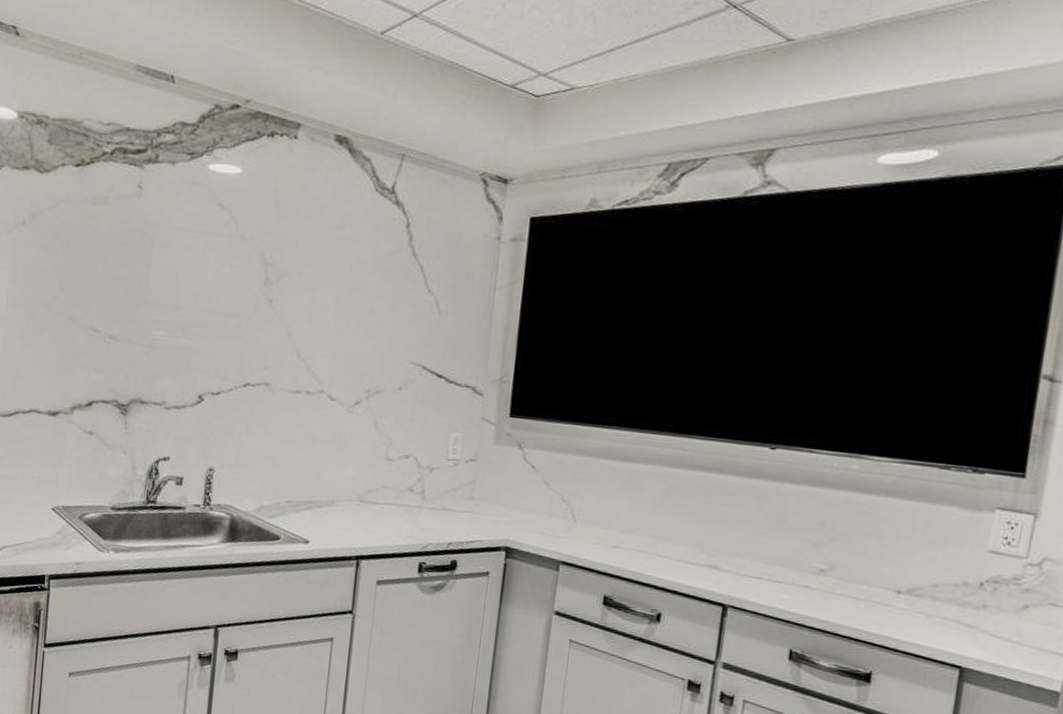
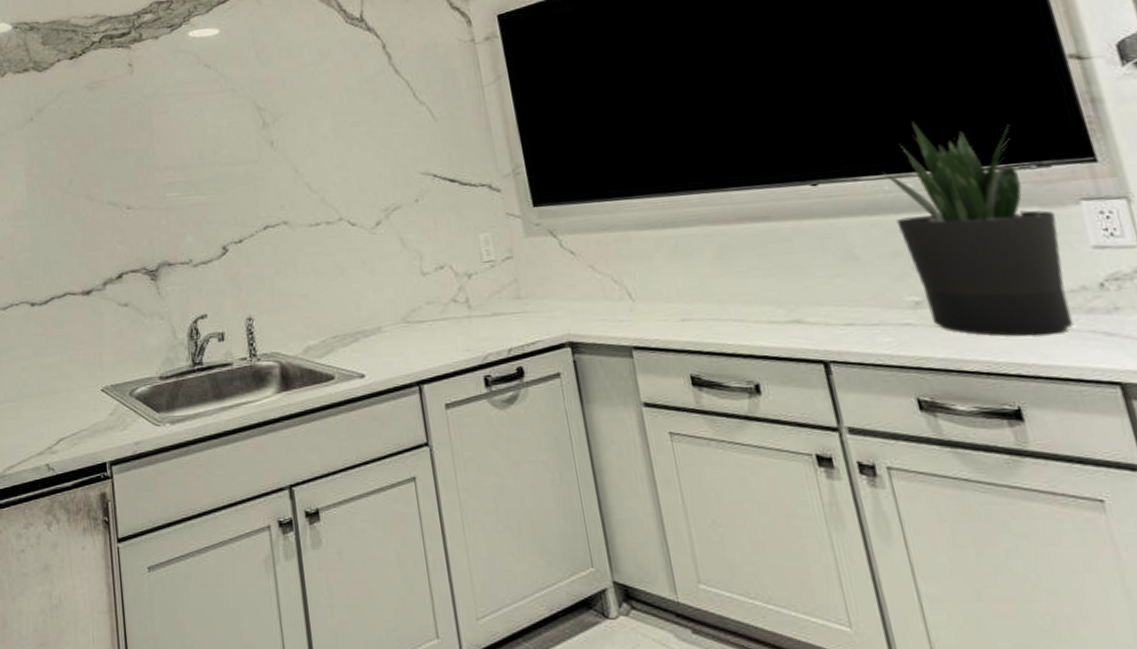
planter: none [828,408,970,617] -> present [883,121,1074,335]

